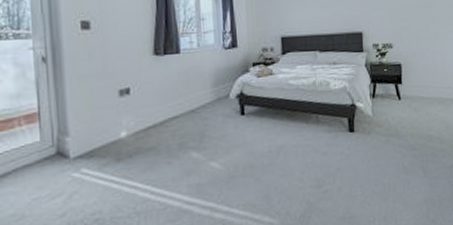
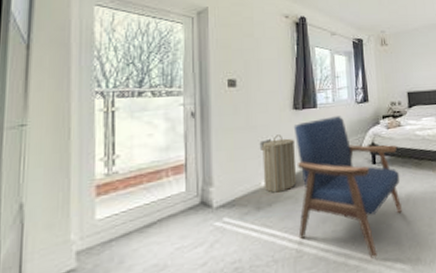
laundry hamper: none [119,82,159,144] -> present [261,134,297,193]
armchair: none [154,62,273,212] -> present [293,116,403,259]

